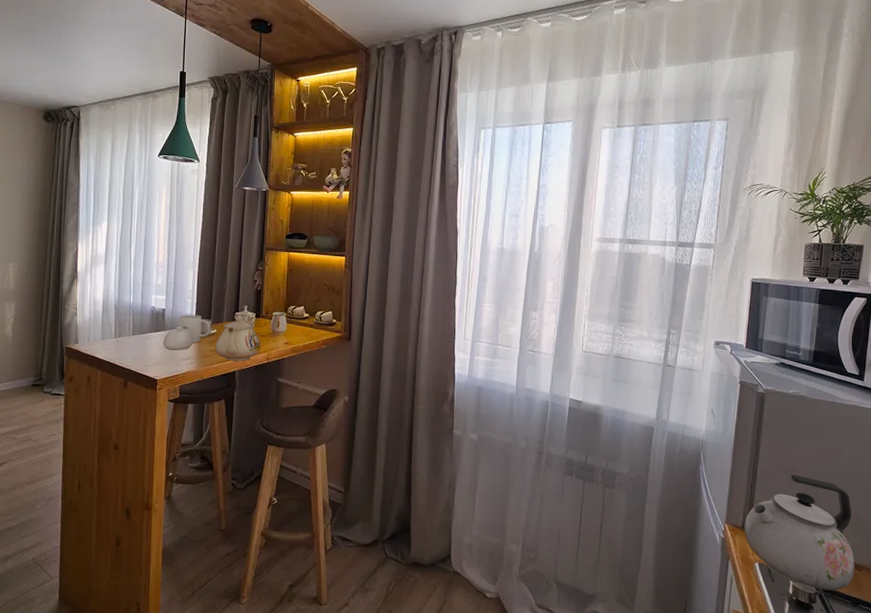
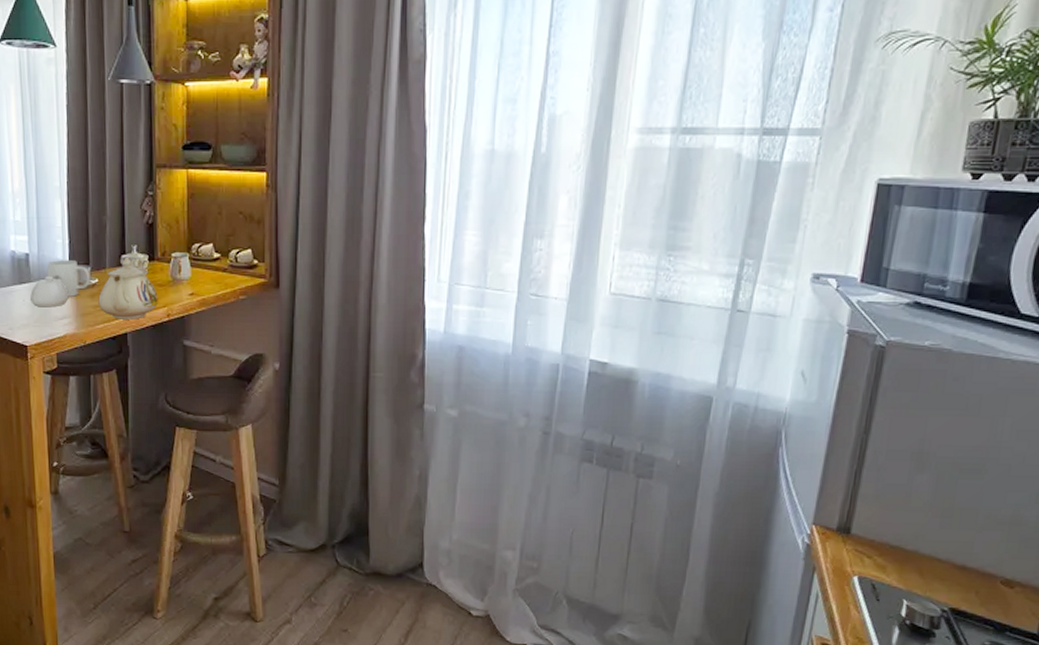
kettle: present [743,474,856,591] -> none [839,459,1008,614]

